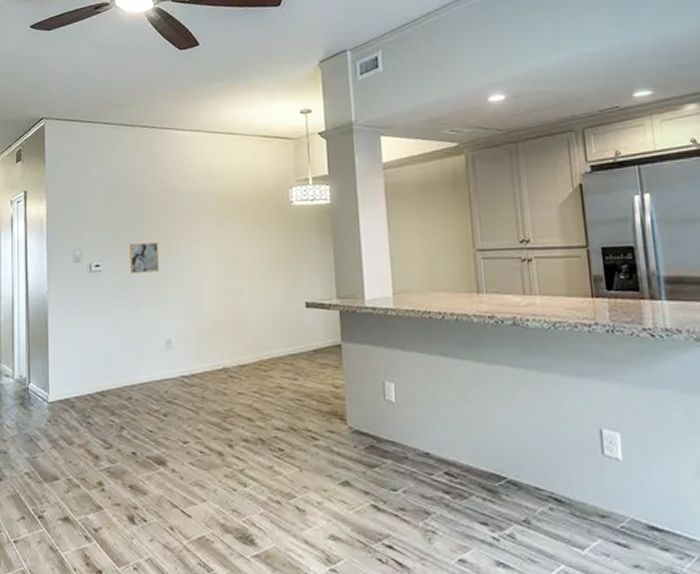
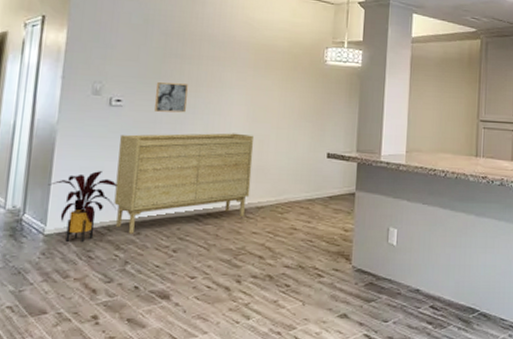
house plant: none [46,337,107,410] -> present [48,171,117,243]
sideboard: none [103,288,231,399] -> present [114,133,254,234]

